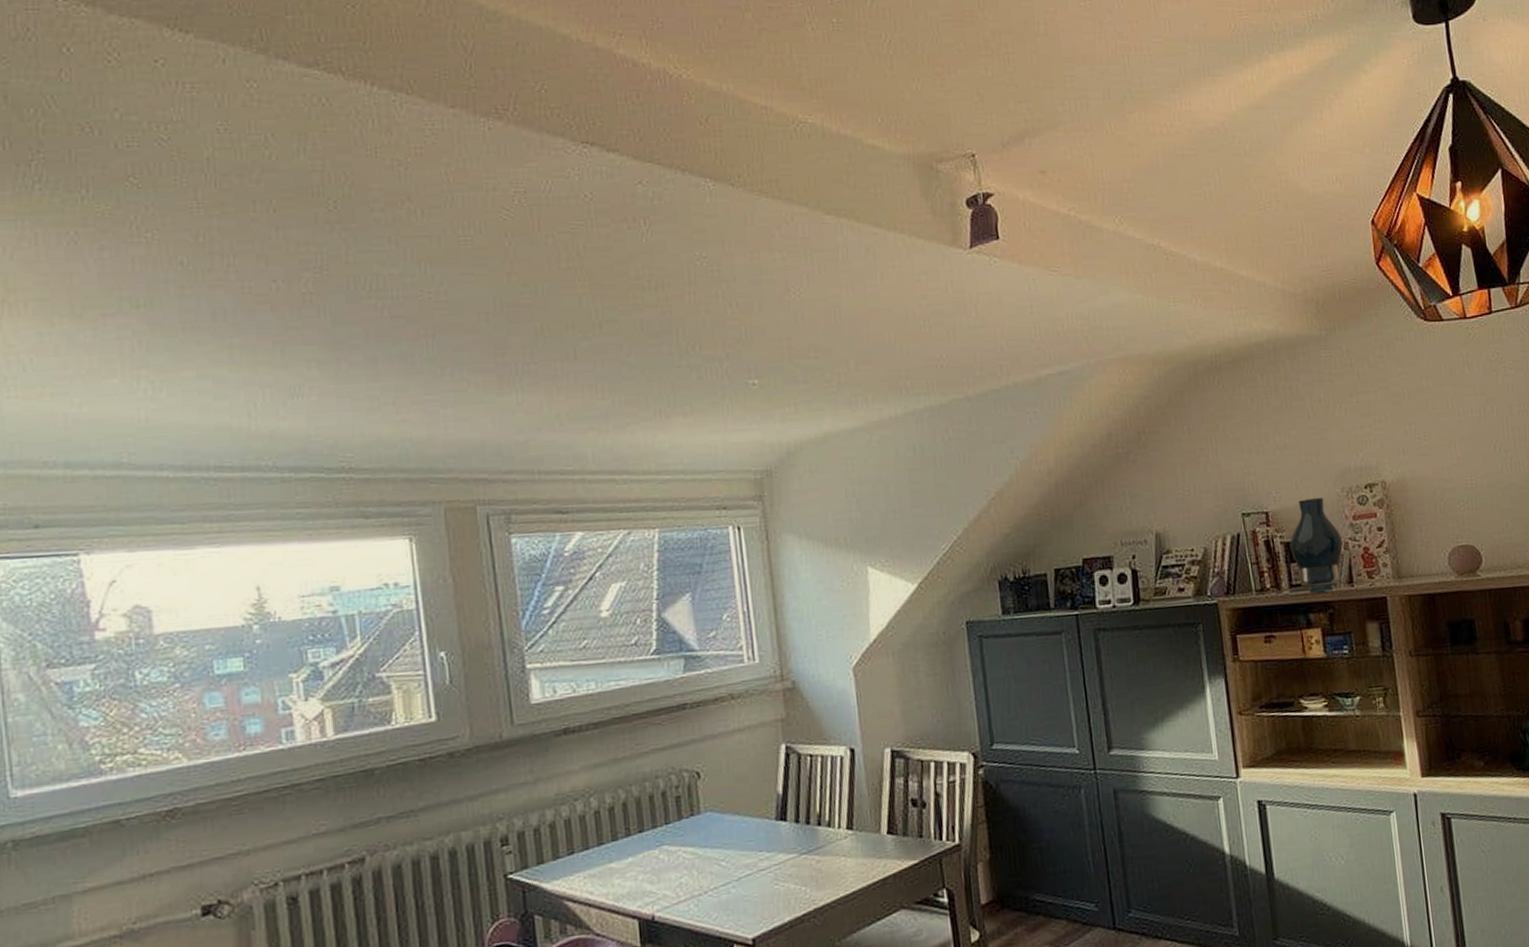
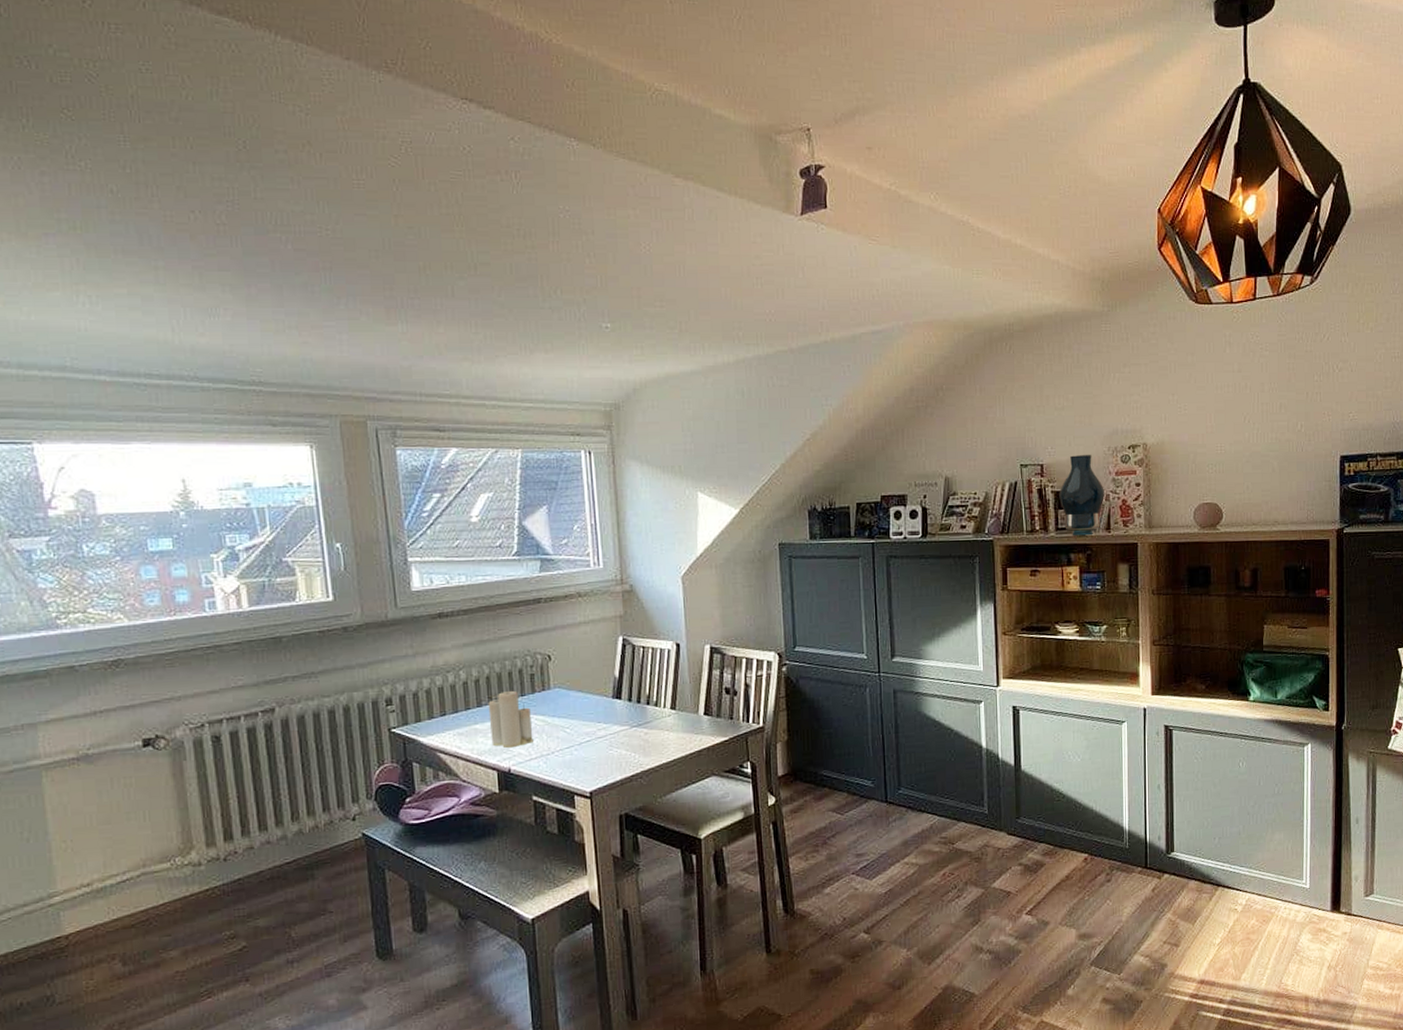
candle: none [625,813,682,891] -> present [488,686,534,749]

